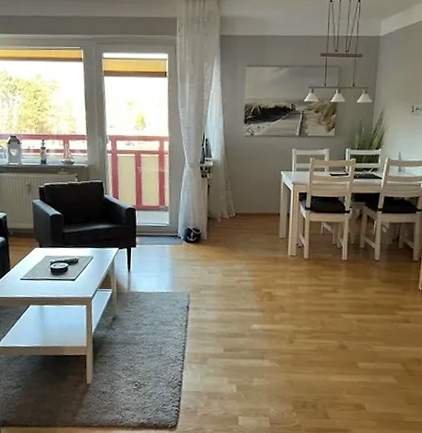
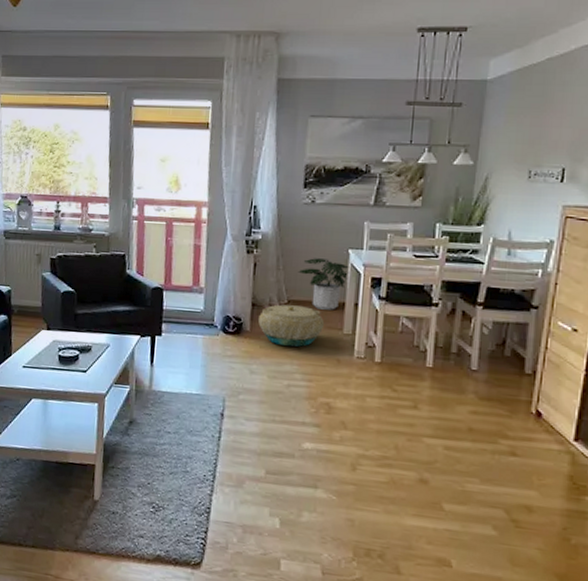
basket: none [213,217,265,251] -> present [258,304,325,347]
potted plant: none [242,179,283,220] -> present [298,258,350,310]

